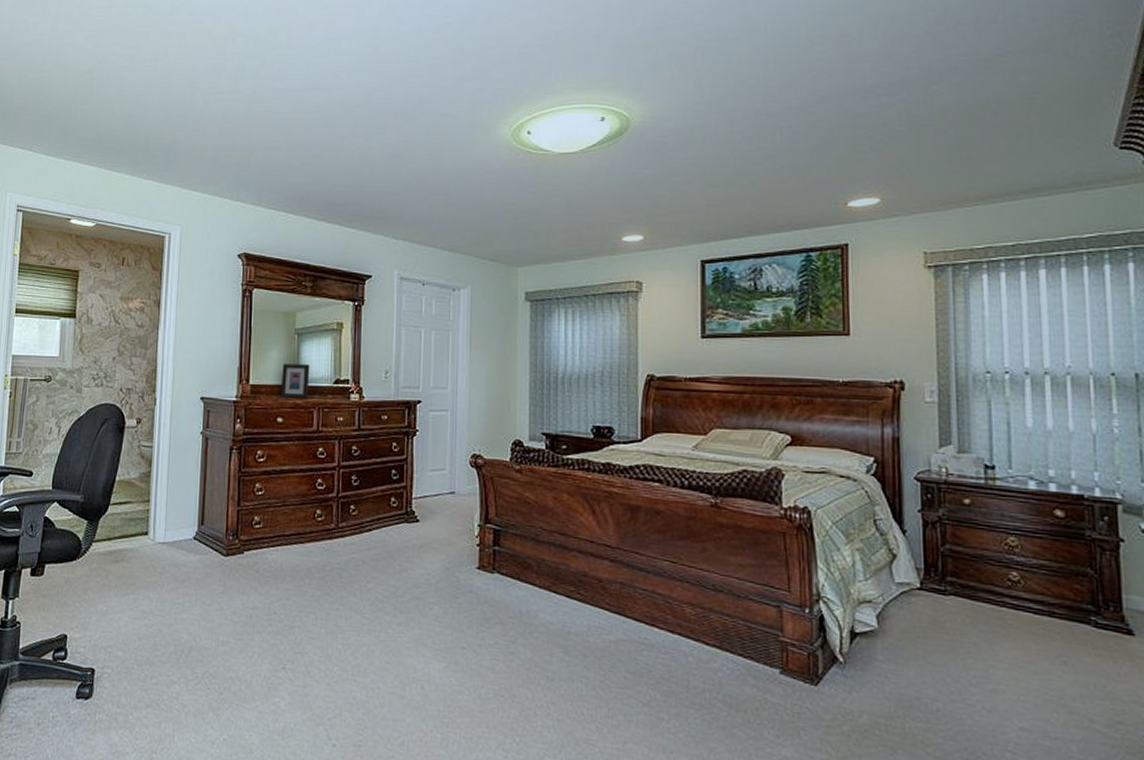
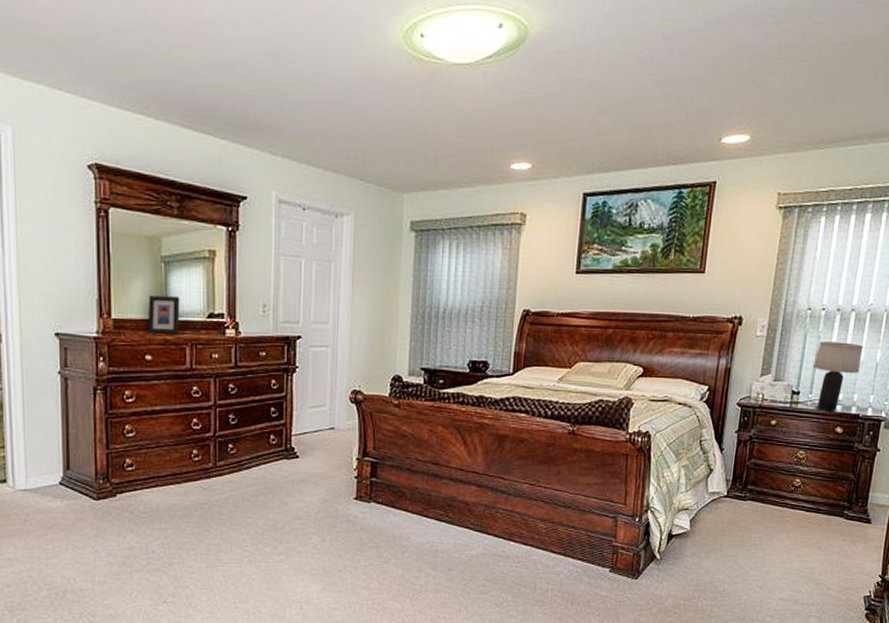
table lamp: none [1005,408,1072,491] -> present [812,341,864,412]

